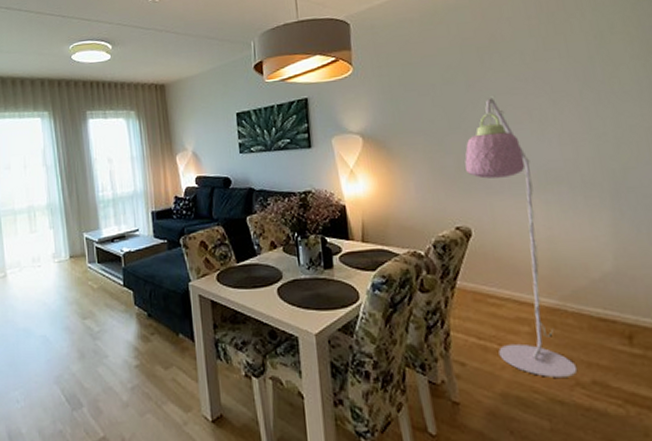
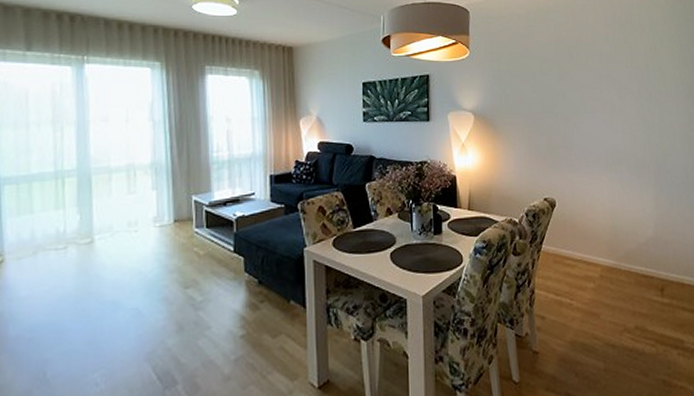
floor lamp: present [465,96,578,377] -> none [554,88,626,326]

